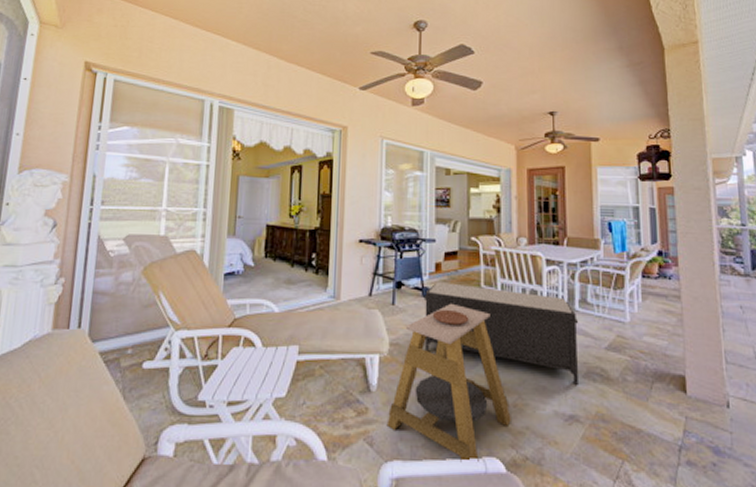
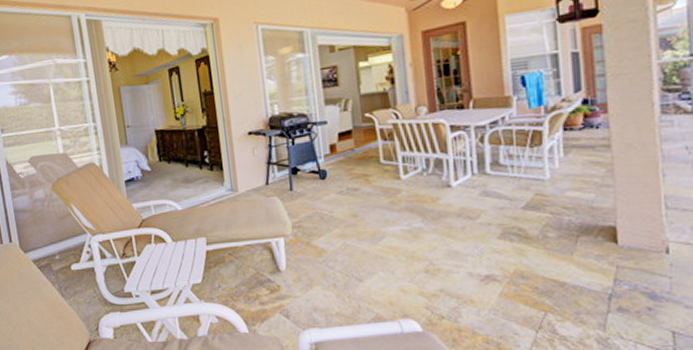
side table: present [386,303,511,463] -> none [299,182,424,326]
bench: present [423,281,578,386] -> none [321,162,494,248]

